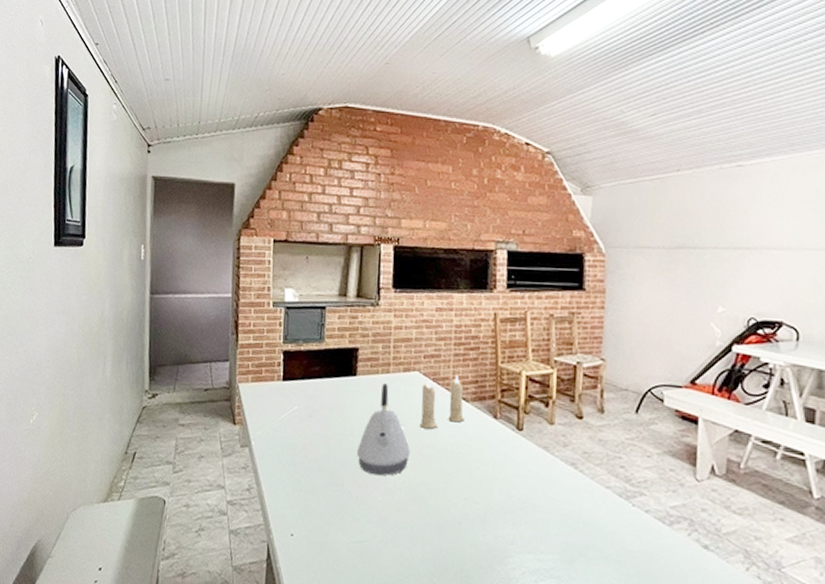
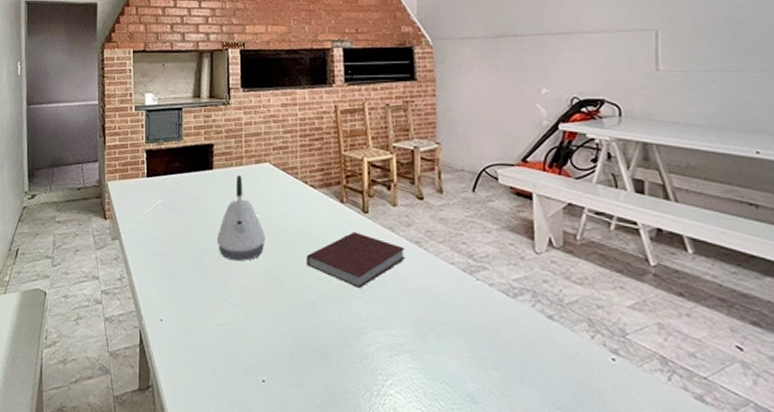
candle: present [419,374,465,429] -> none [272,163,314,216]
notebook: none [452,449,559,509] -> present [306,231,405,288]

